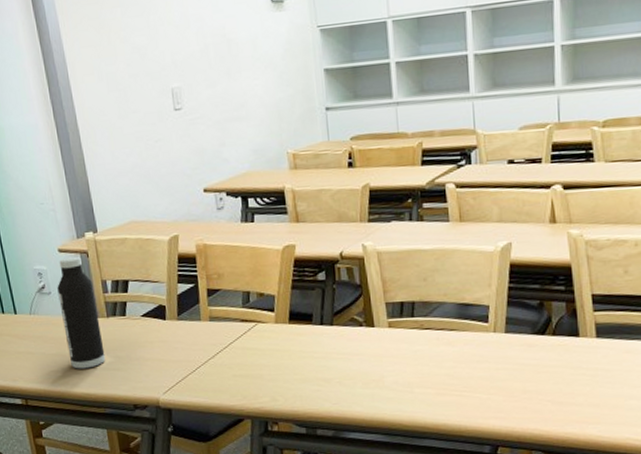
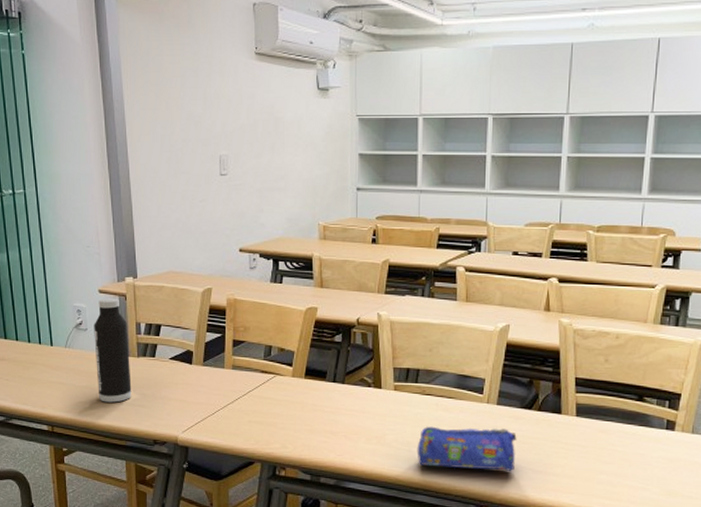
pencil case: none [420,358,531,408] -> present [417,426,517,471]

